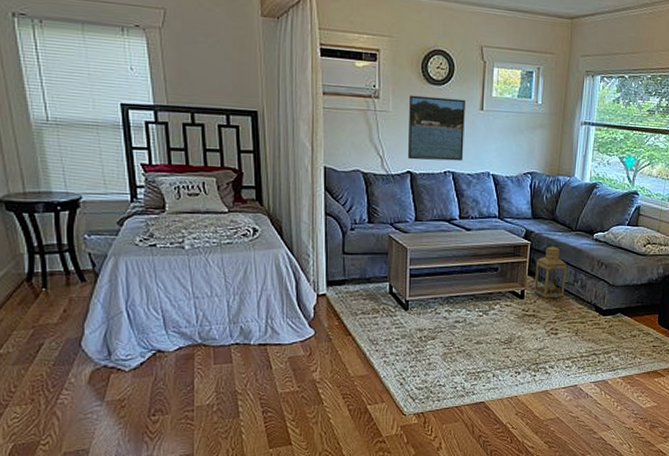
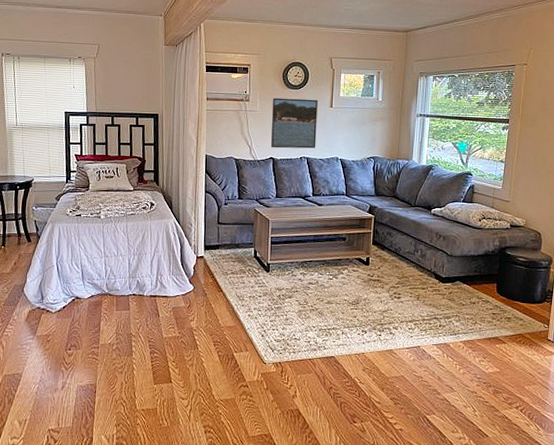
lantern: present [530,246,567,298] -> none [374,219,408,266]

